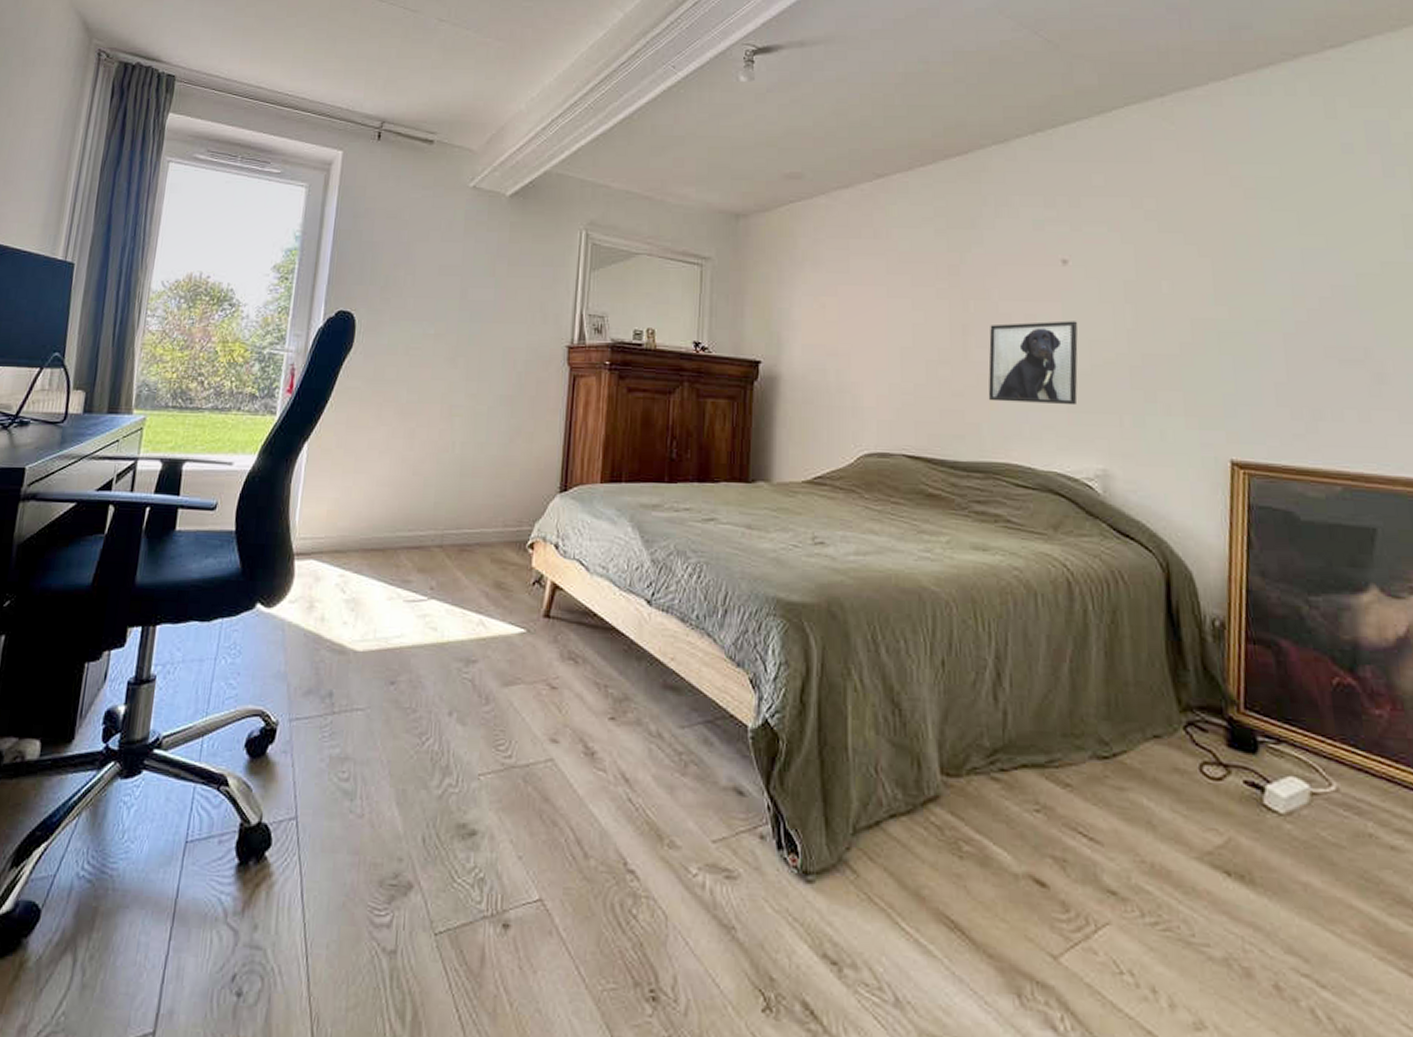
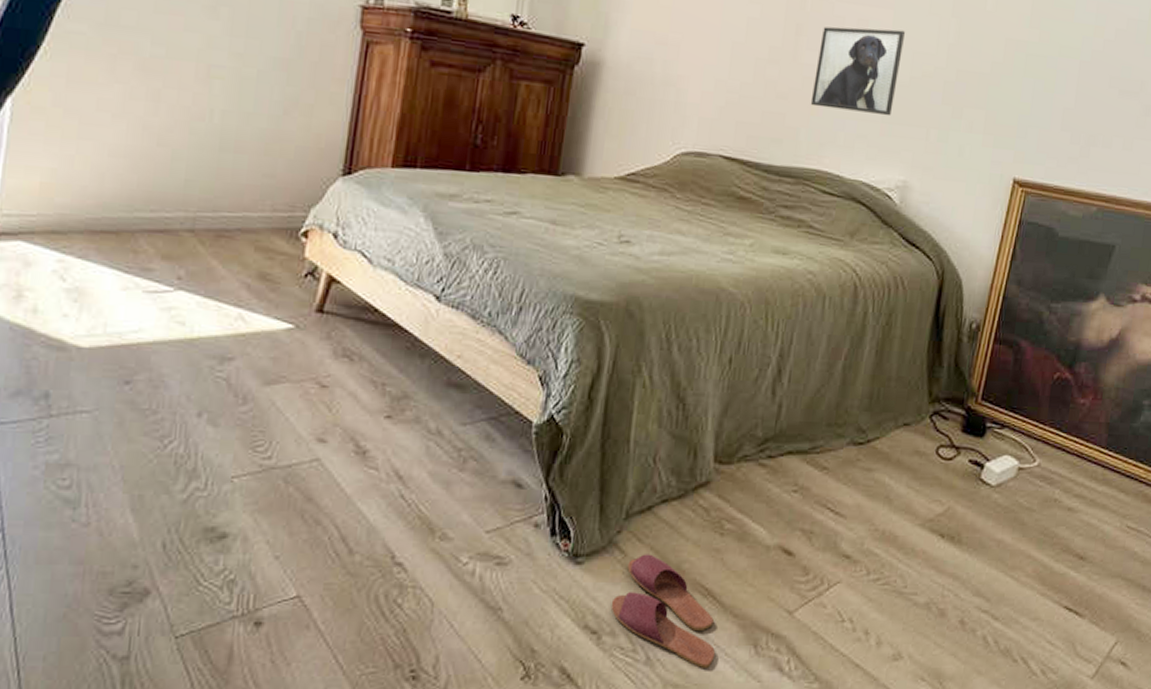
slippers: none [849,875,972,1018] -> present [611,554,715,668]

